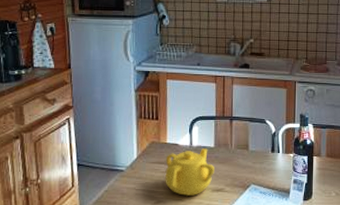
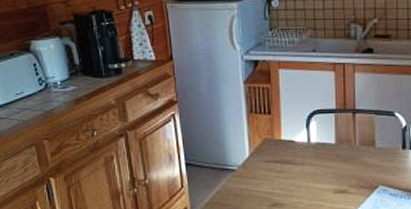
teapot: present [165,148,214,196] -> none [281,145,336,197]

